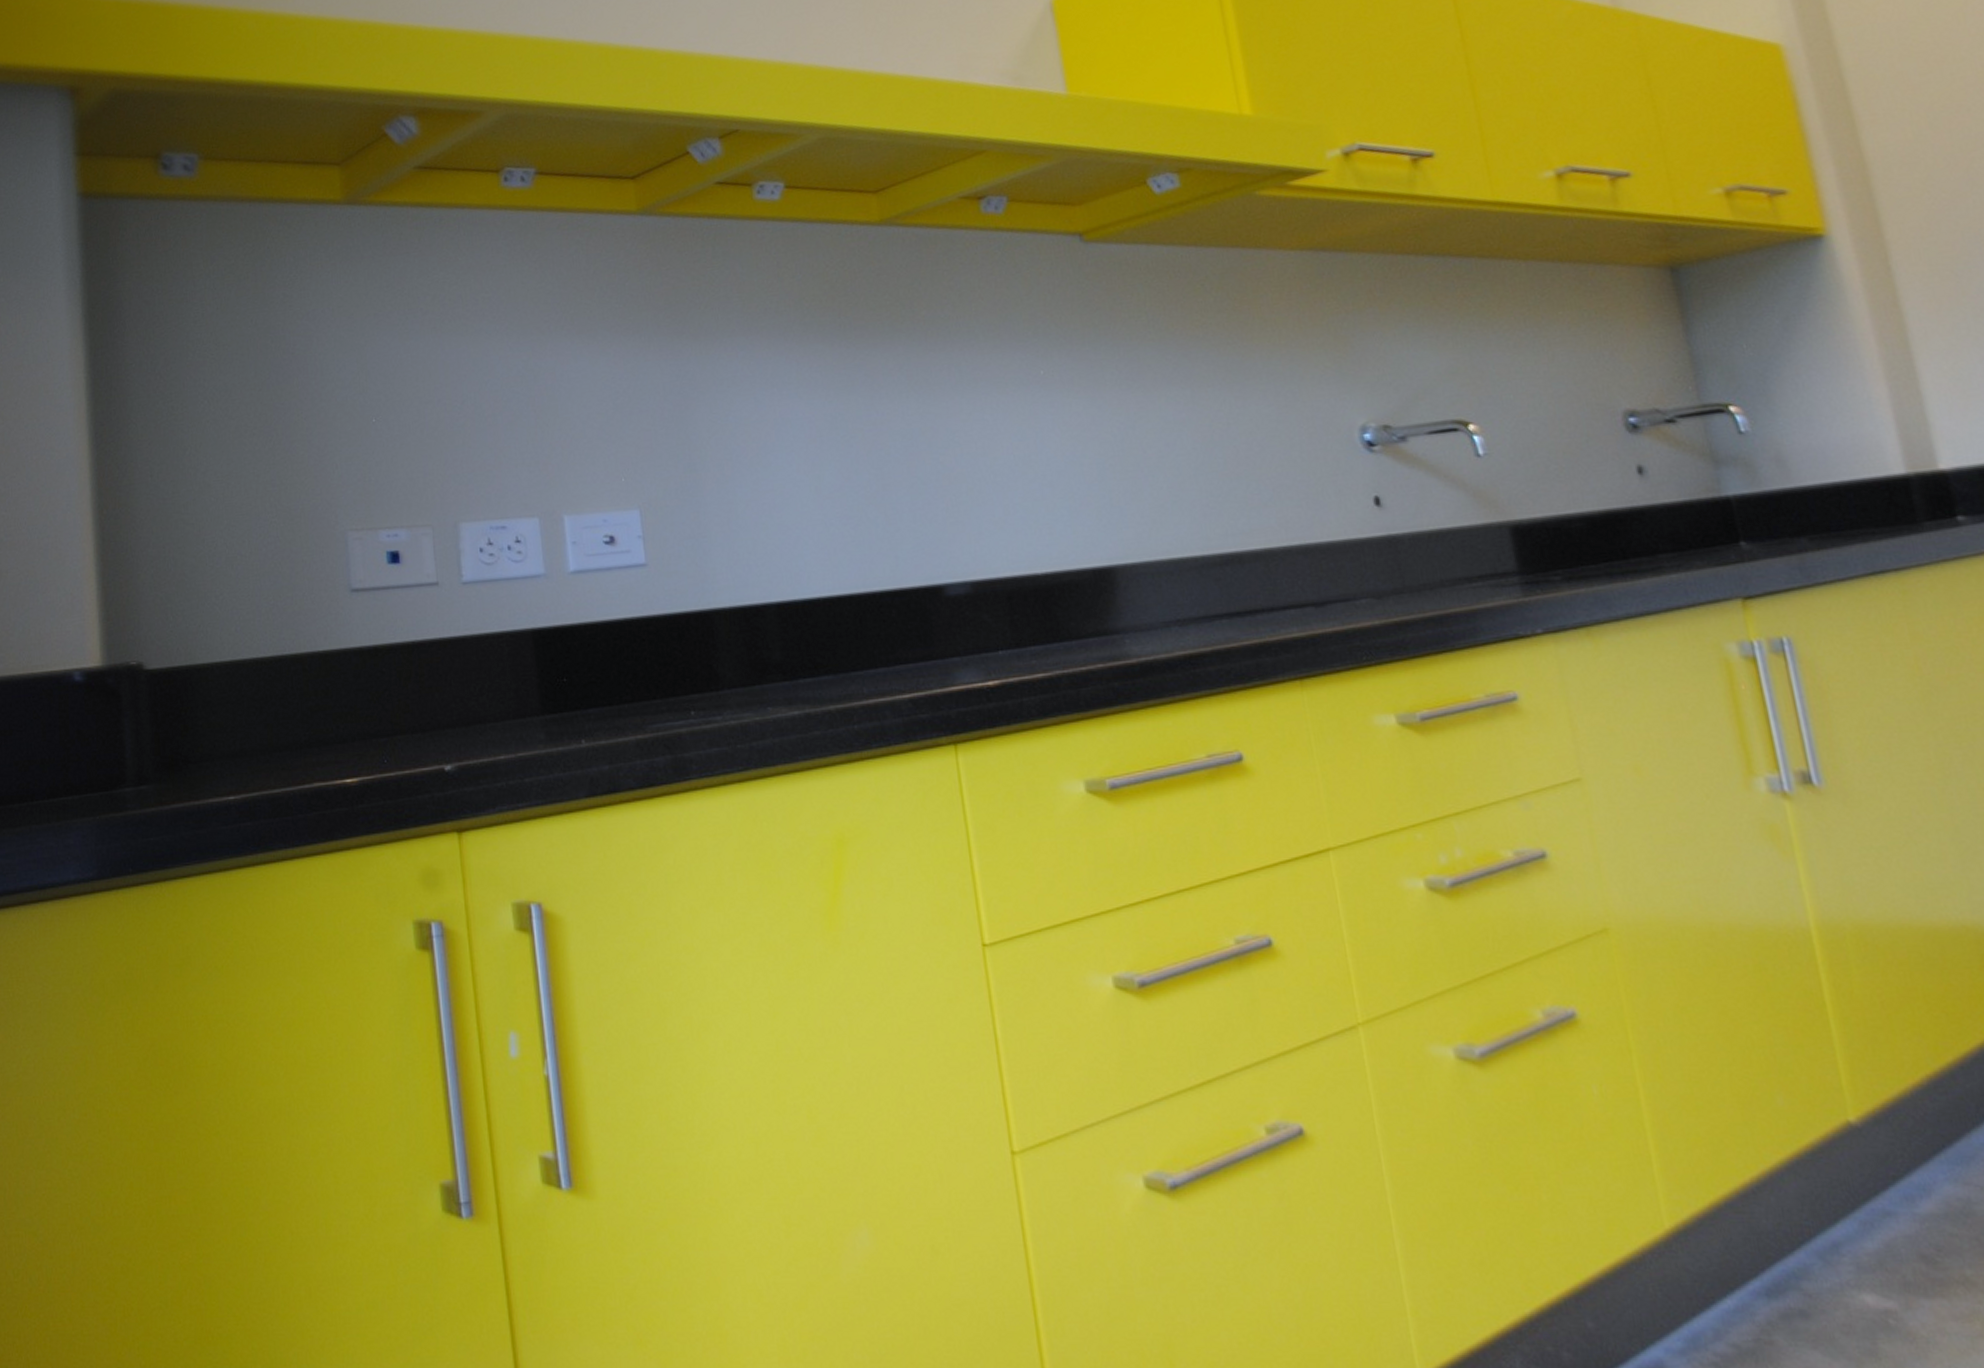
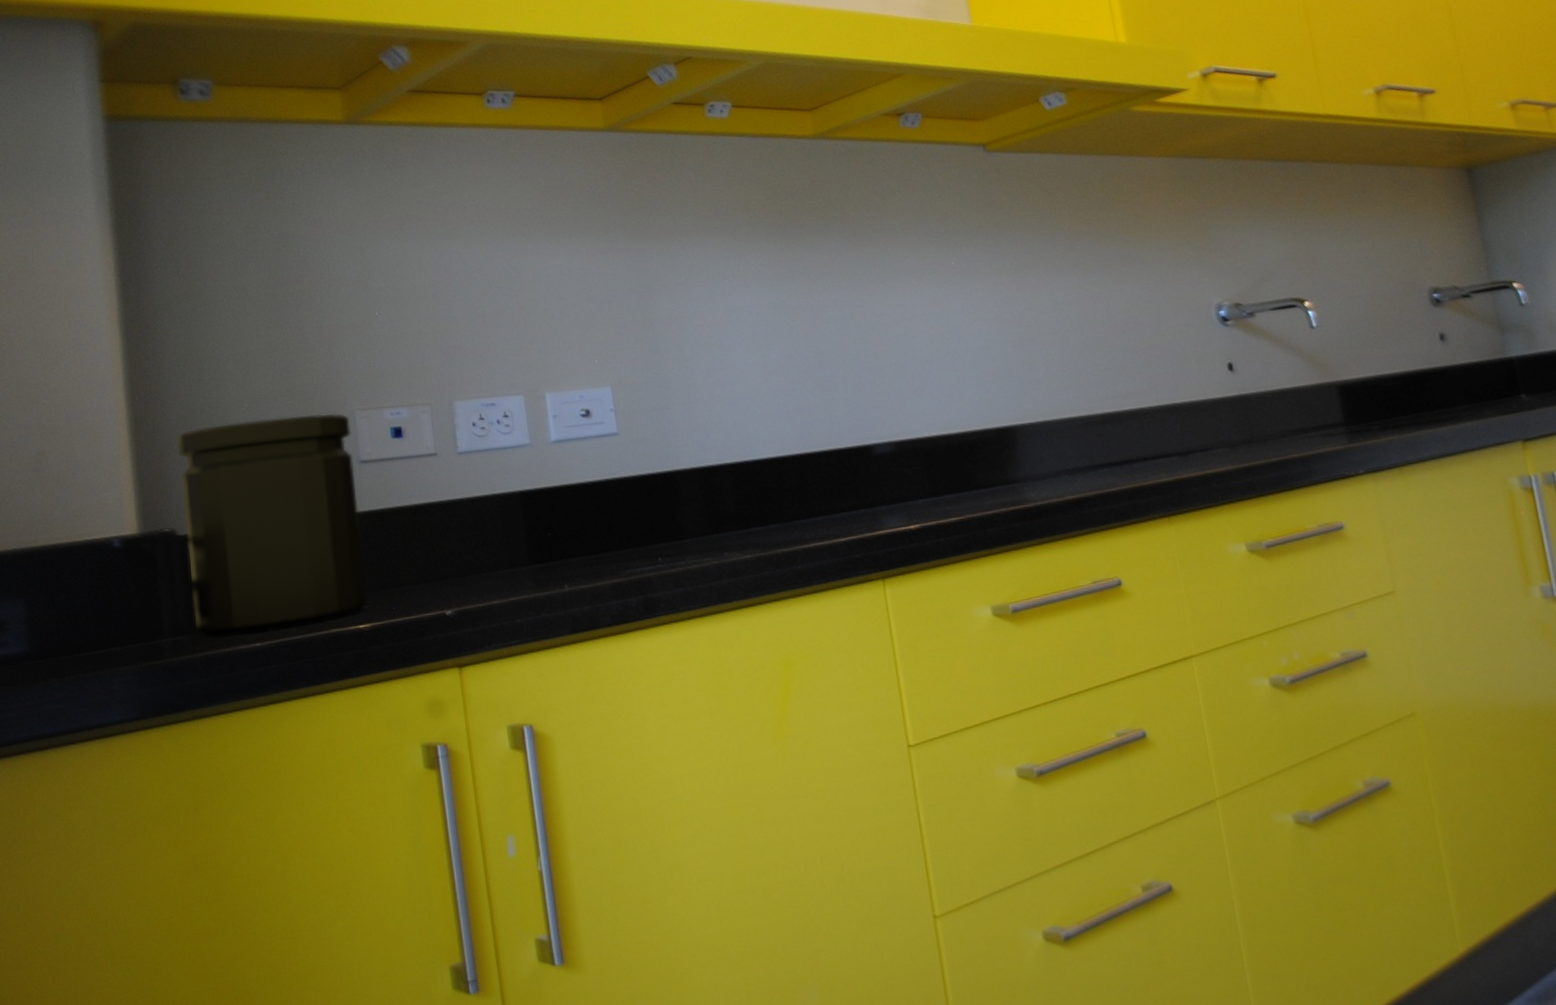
jar: none [147,533,356,786] -> present [177,413,368,636]

